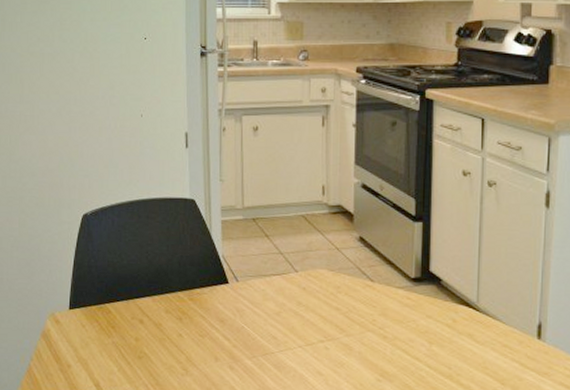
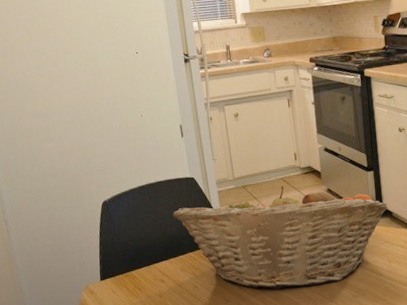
fruit basket: none [164,224,437,358] -> present [173,185,388,290]

